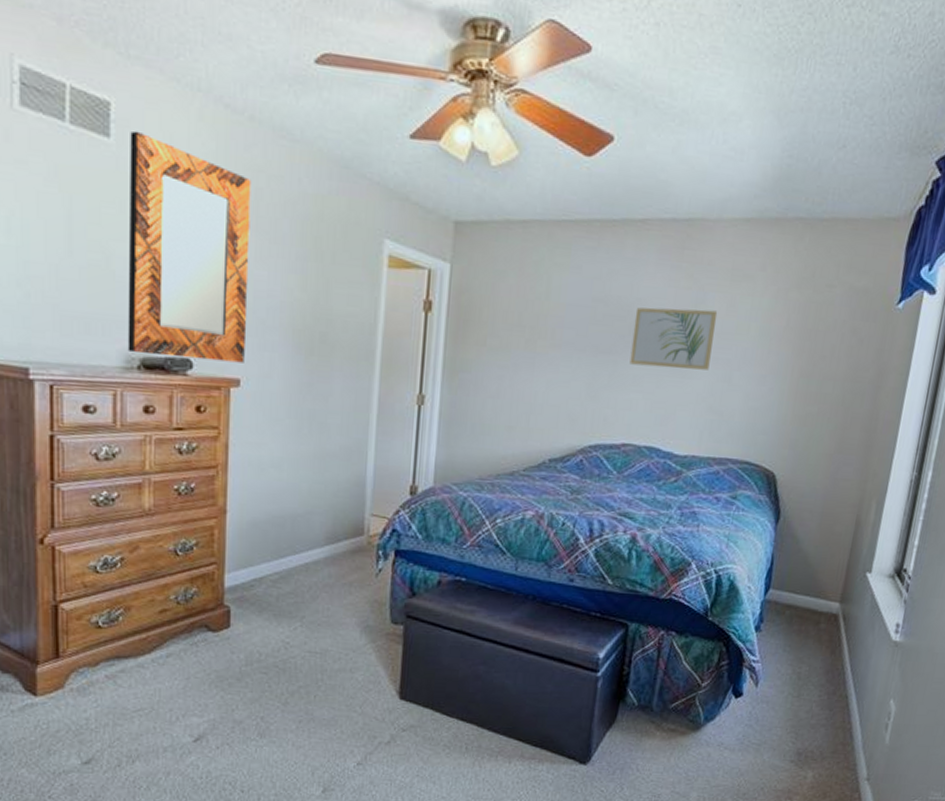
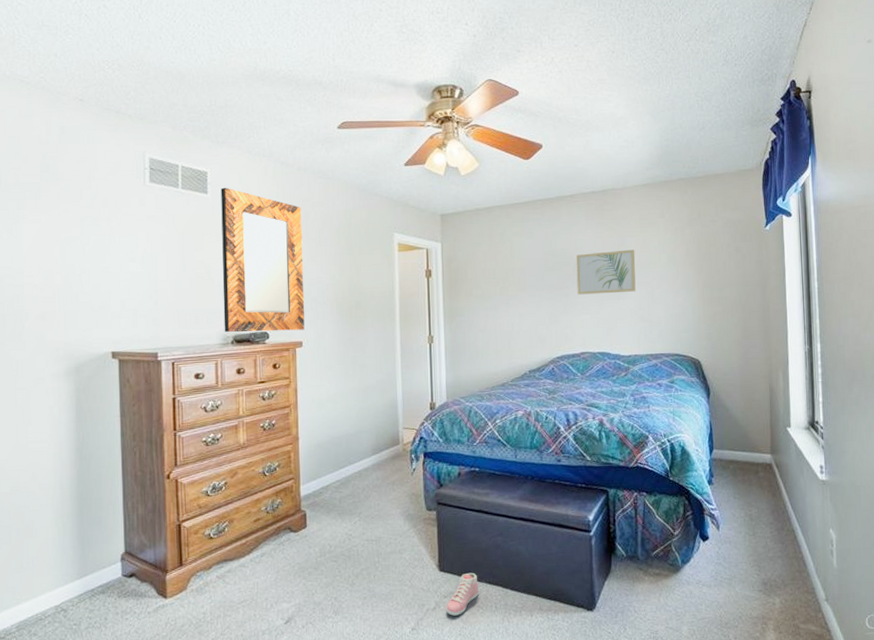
sneaker: none [403,704,448,754] -> present [446,572,479,616]

